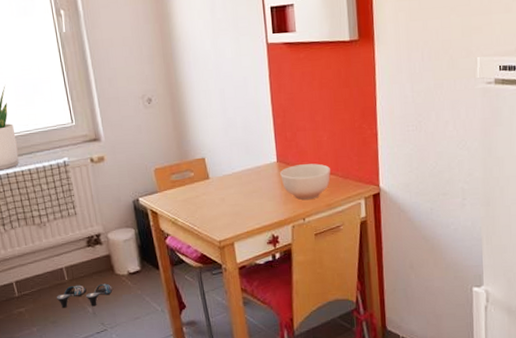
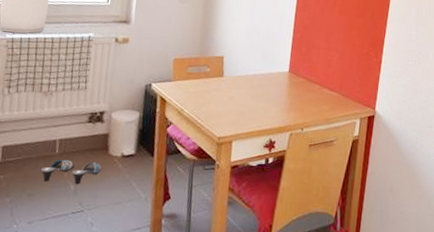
bowl: present [280,163,331,200] -> none [289,77,336,111]

